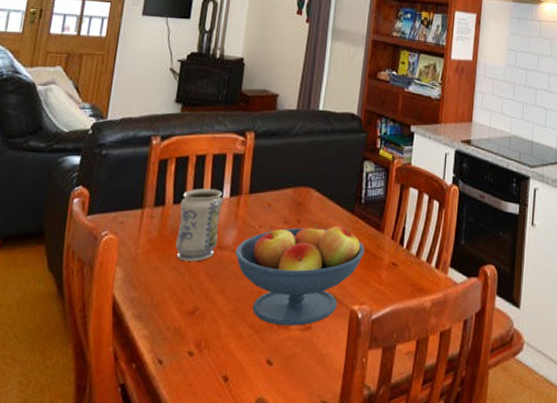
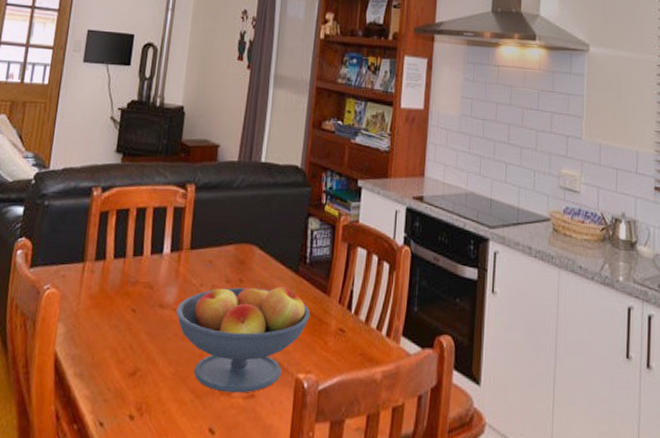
vase: present [175,188,223,262] -> none [116,243,164,320]

